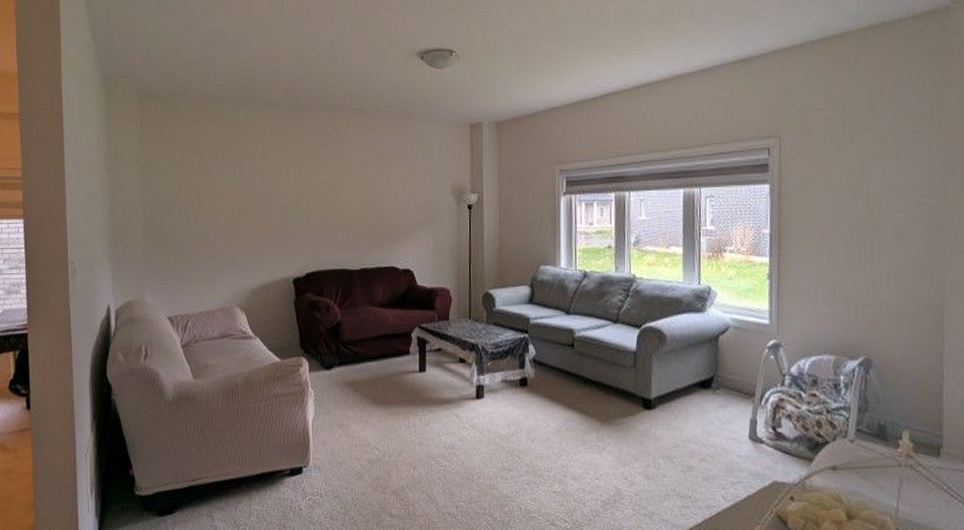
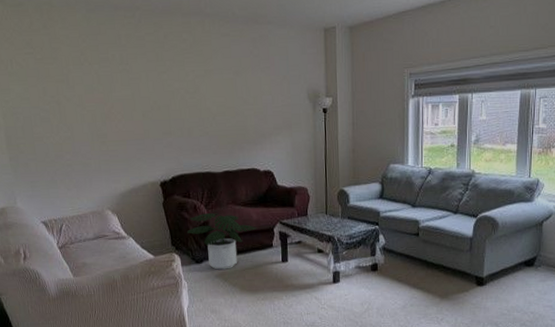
potted plant: none [317,314,393,378] -> present [186,213,257,270]

